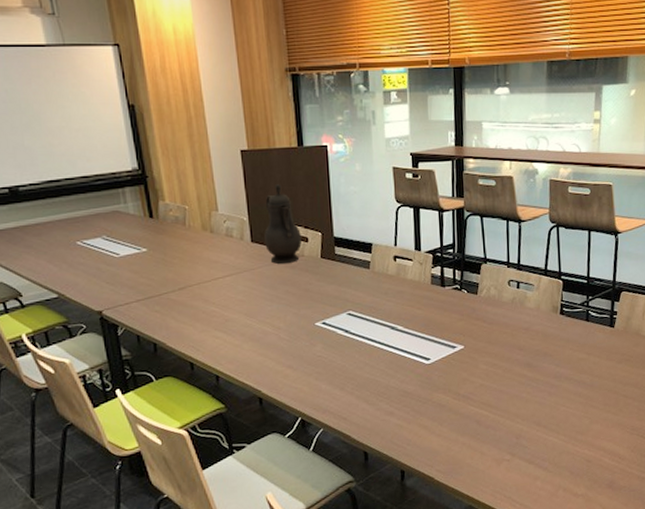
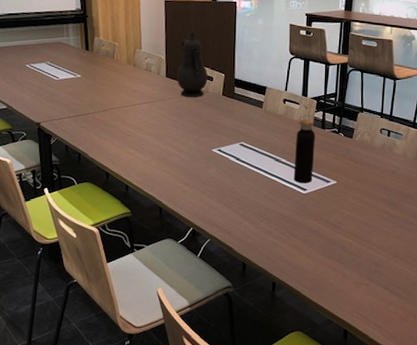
water bottle: none [412,271,436,352] -> present [293,114,315,183]

